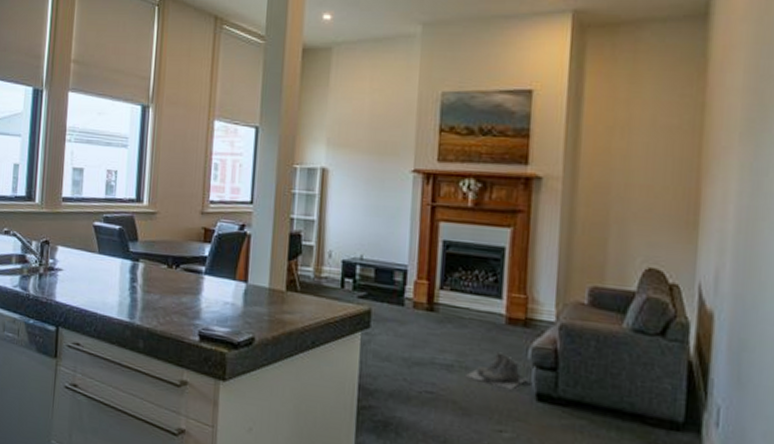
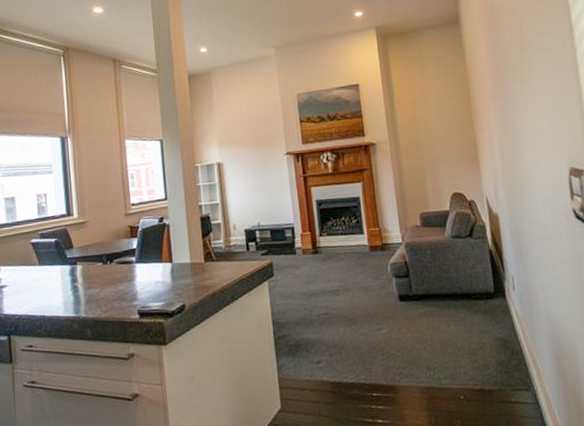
boots: present [466,352,528,390] -> none [349,272,391,298]

